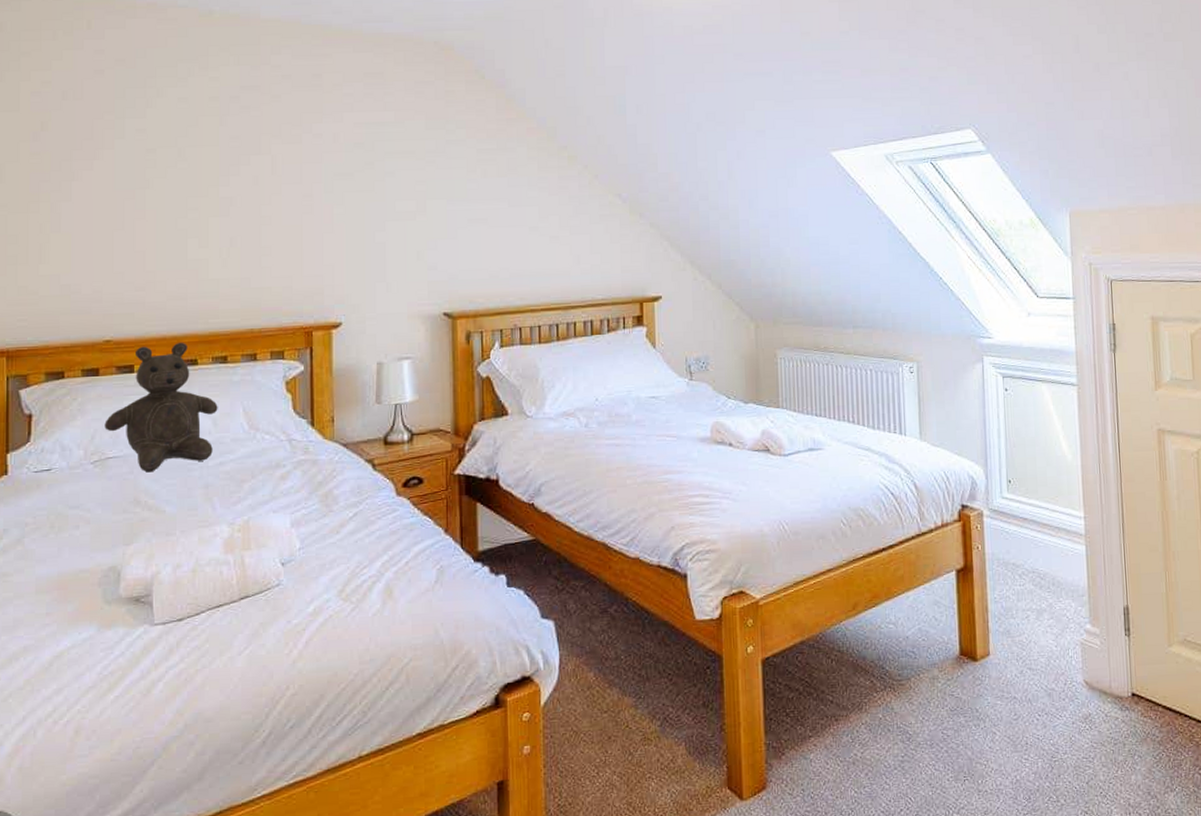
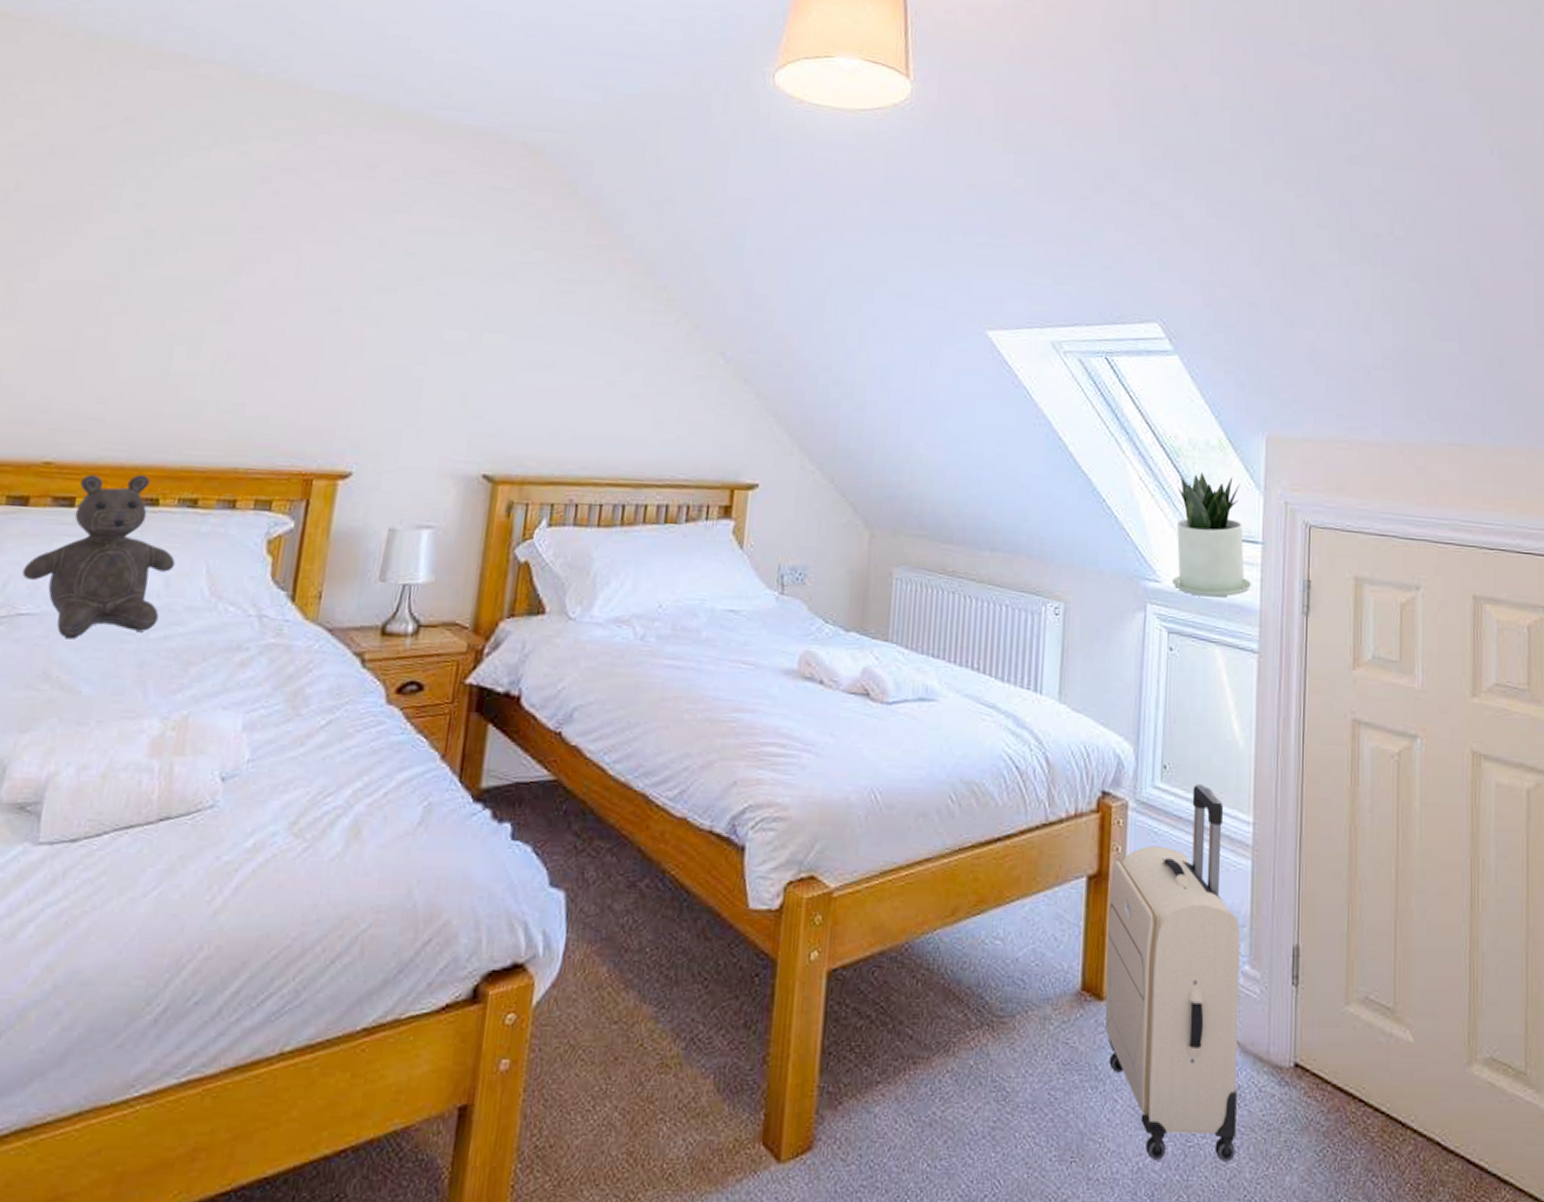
suitcase: none [974,492,1091,774] -> present [1104,784,1241,1162]
planter: none [1000,247,1068,346] -> present [1171,473,1252,597]

